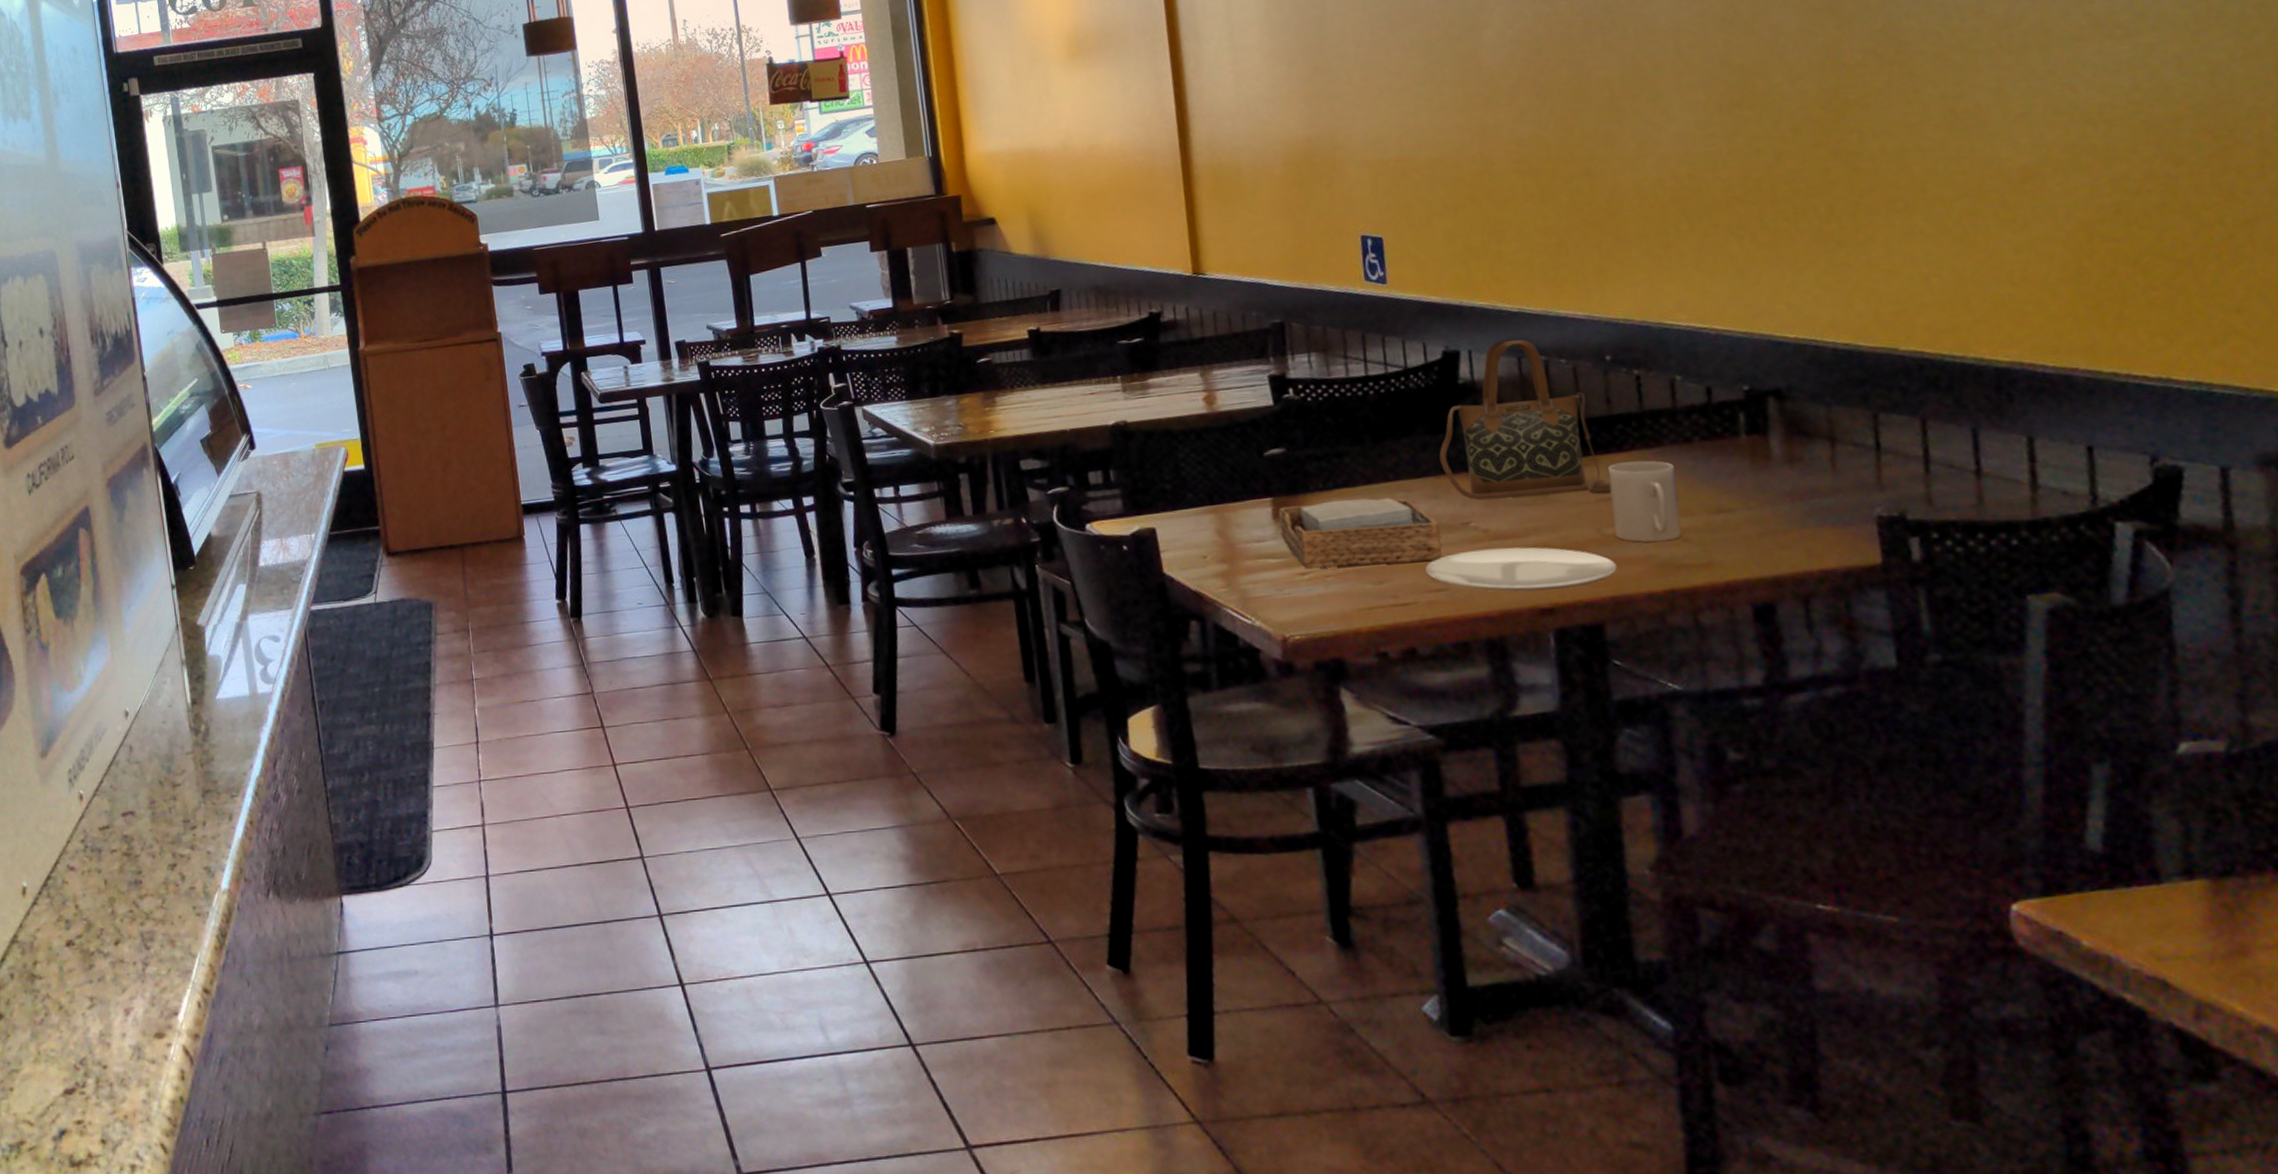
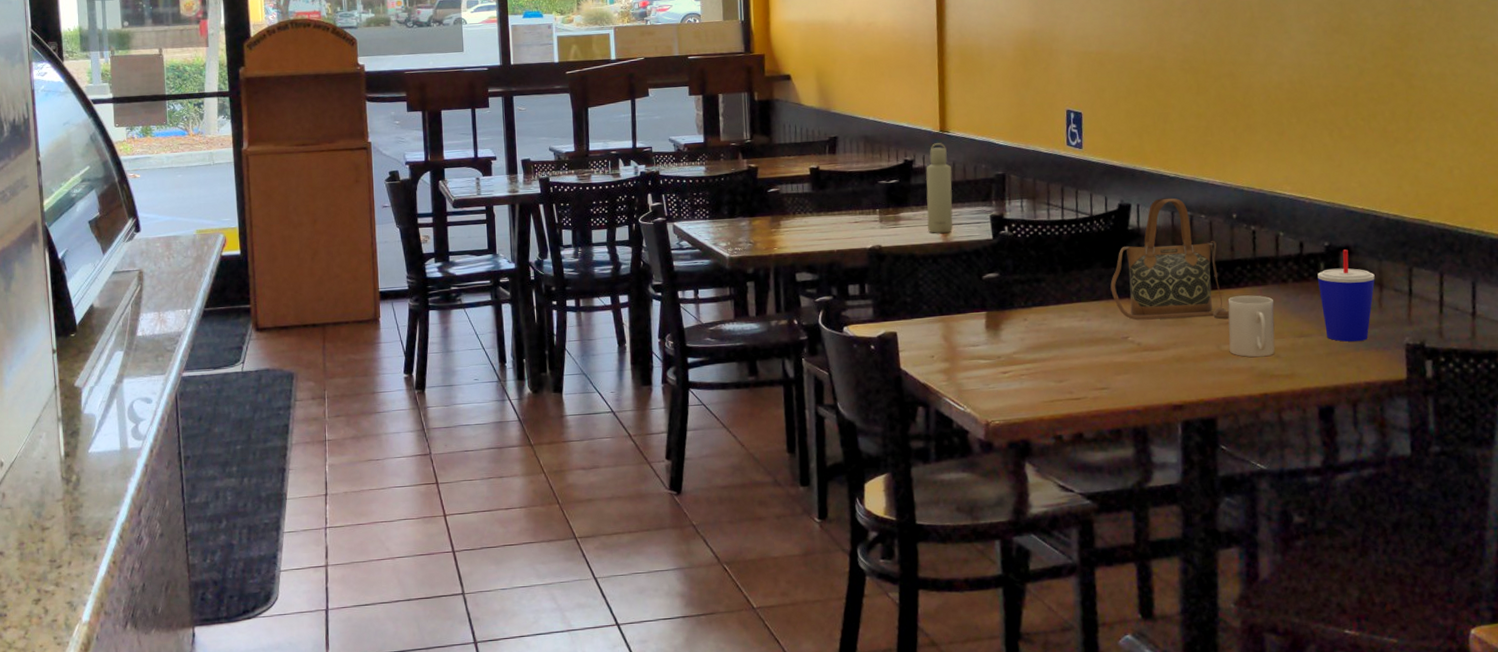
bottle: none [1178,288,1220,402] -> present [926,143,953,233]
napkin holder: present [1278,498,1442,569] -> none [990,315,1107,369]
plate: present [1425,547,1618,592] -> none [1094,357,1229,392]
beverage cup: none [1735,393,1823,517] -> present [1317,249,1375,342]

